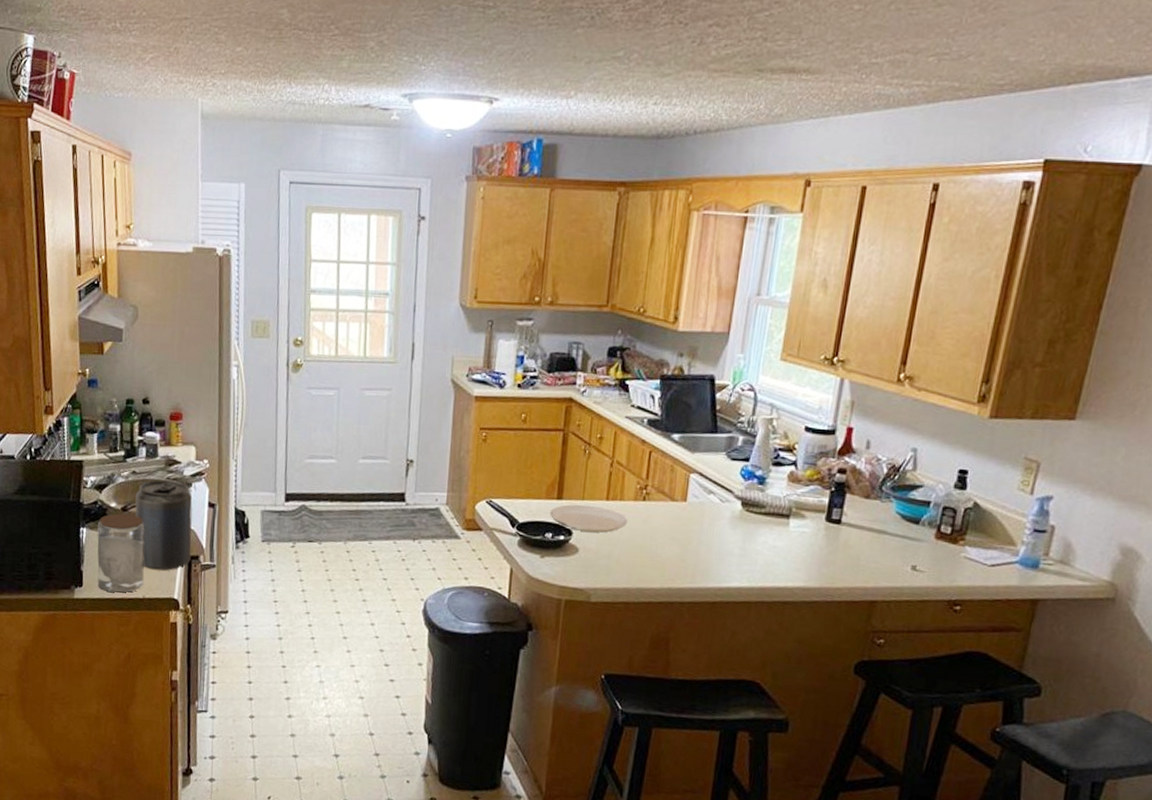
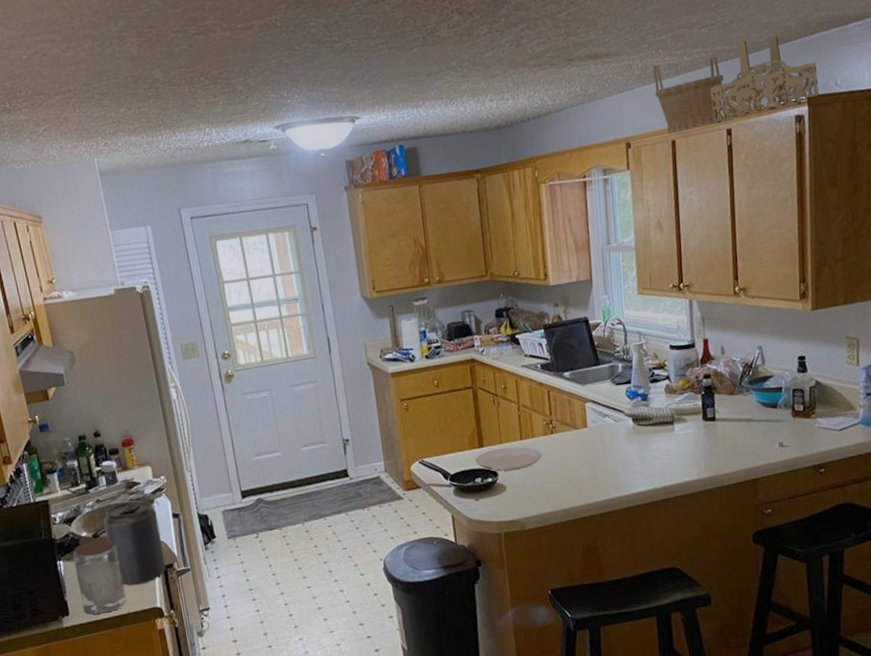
basket: none [854,90,945,179] -> present [653,54,724,135]
decorative basket: none [919,78,1065,175] -> present [709,34,819,124]

